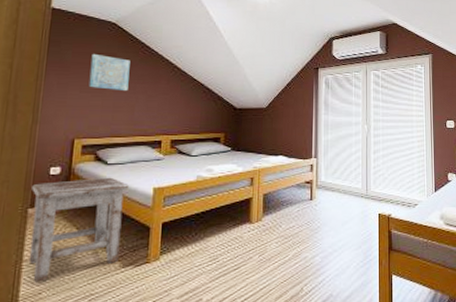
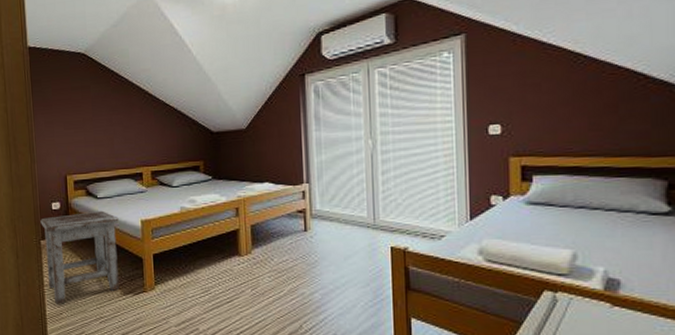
wall art: present [89,53,130,92] -> none [68,88,105,125]

